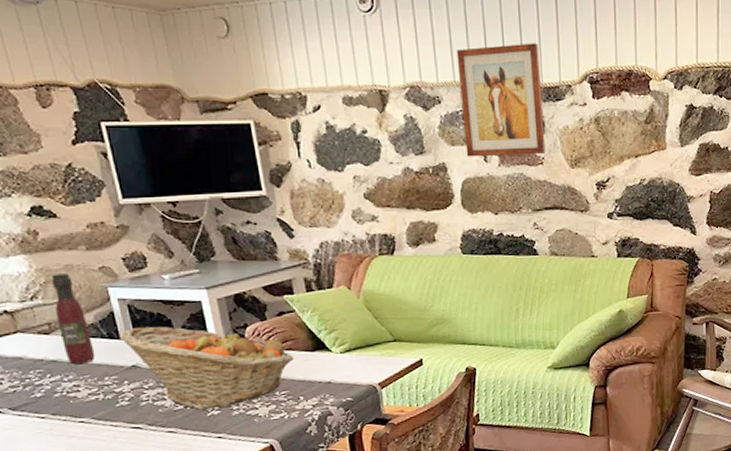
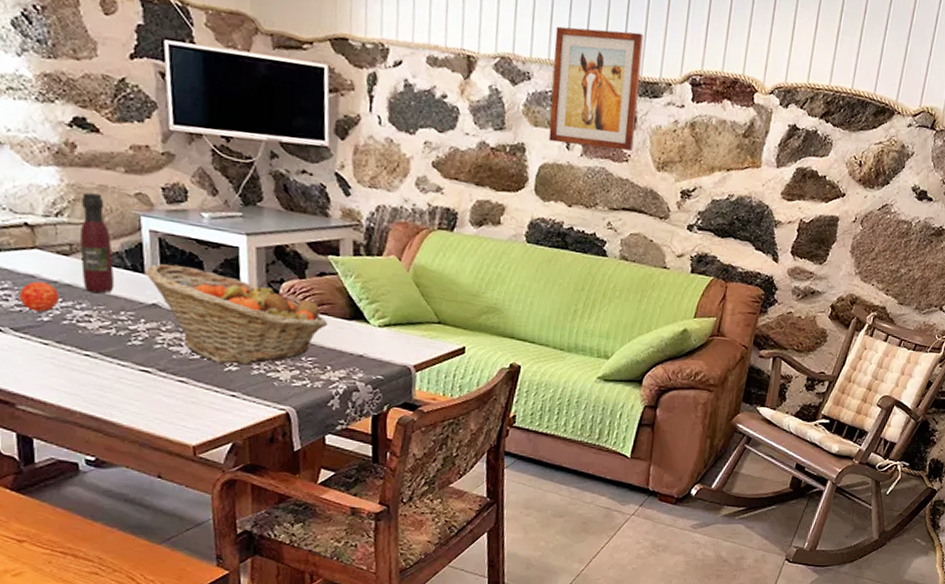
apple: none [10,362,48,390] -> present [18,281,59,312]

